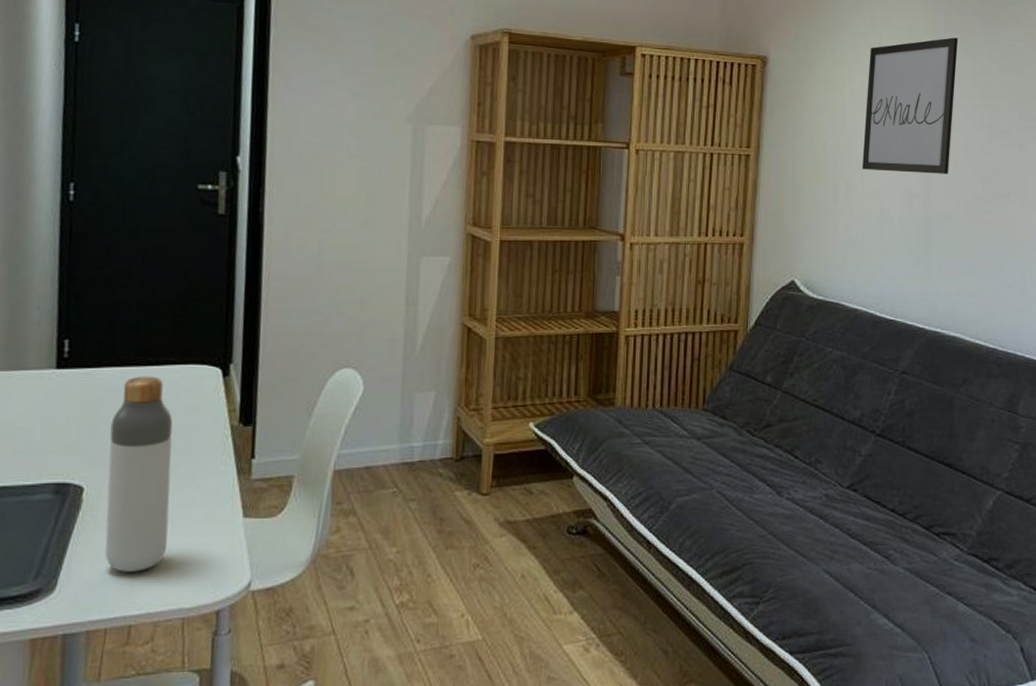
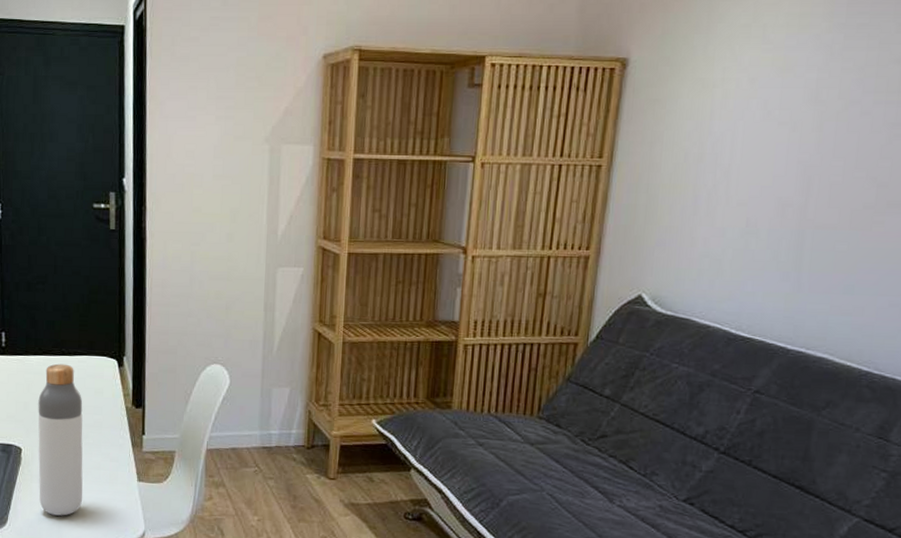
wall art: present [862,37,959,174] -> none [729,23,864,182]

